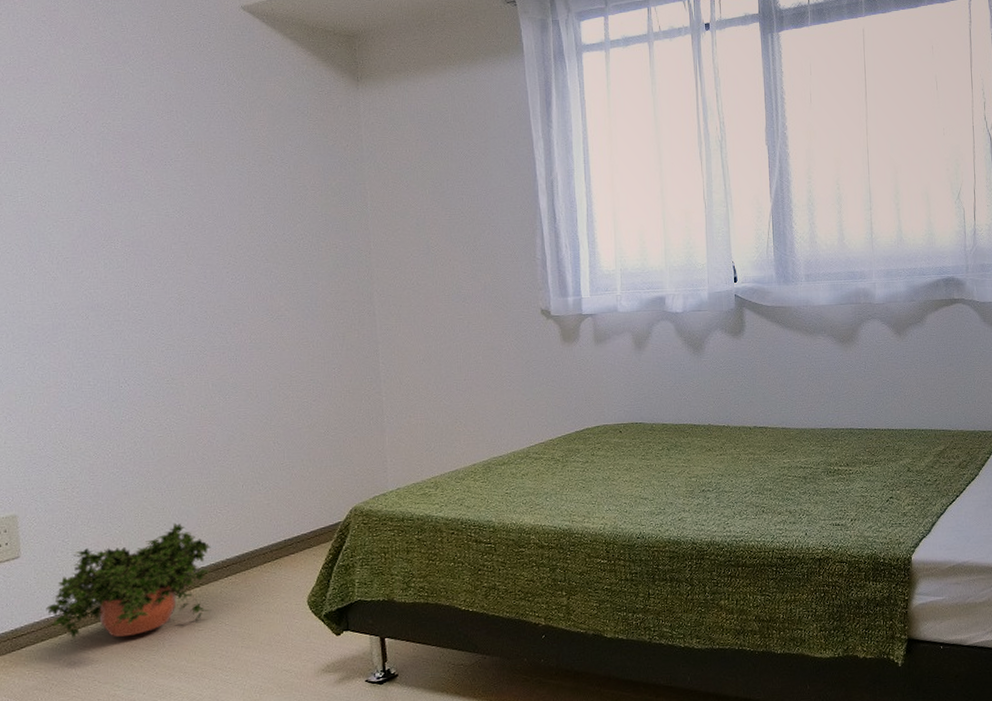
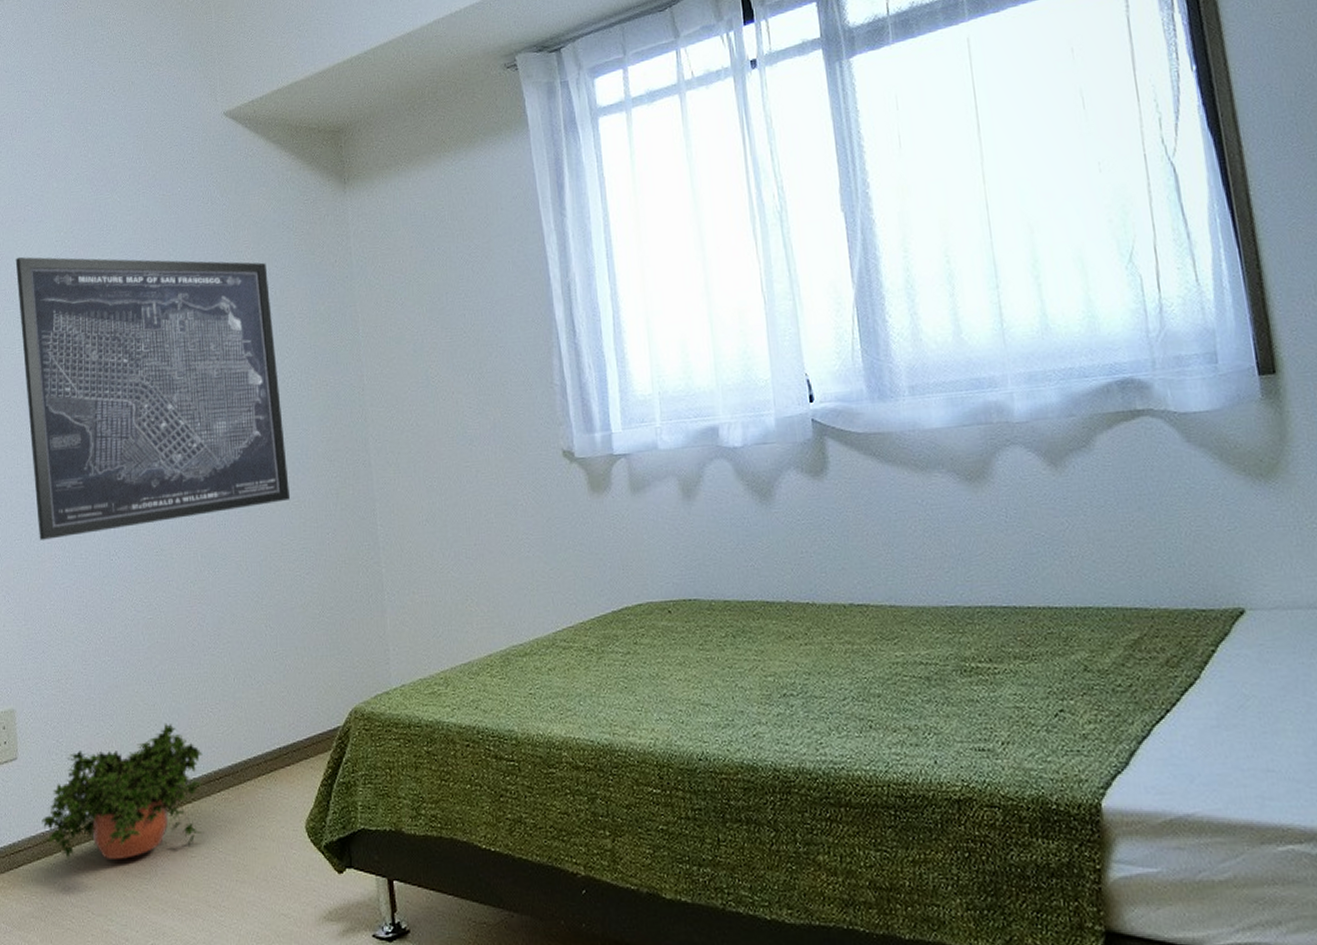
wall art: none [17,113,300,369] -> present [15,256,291,540]

